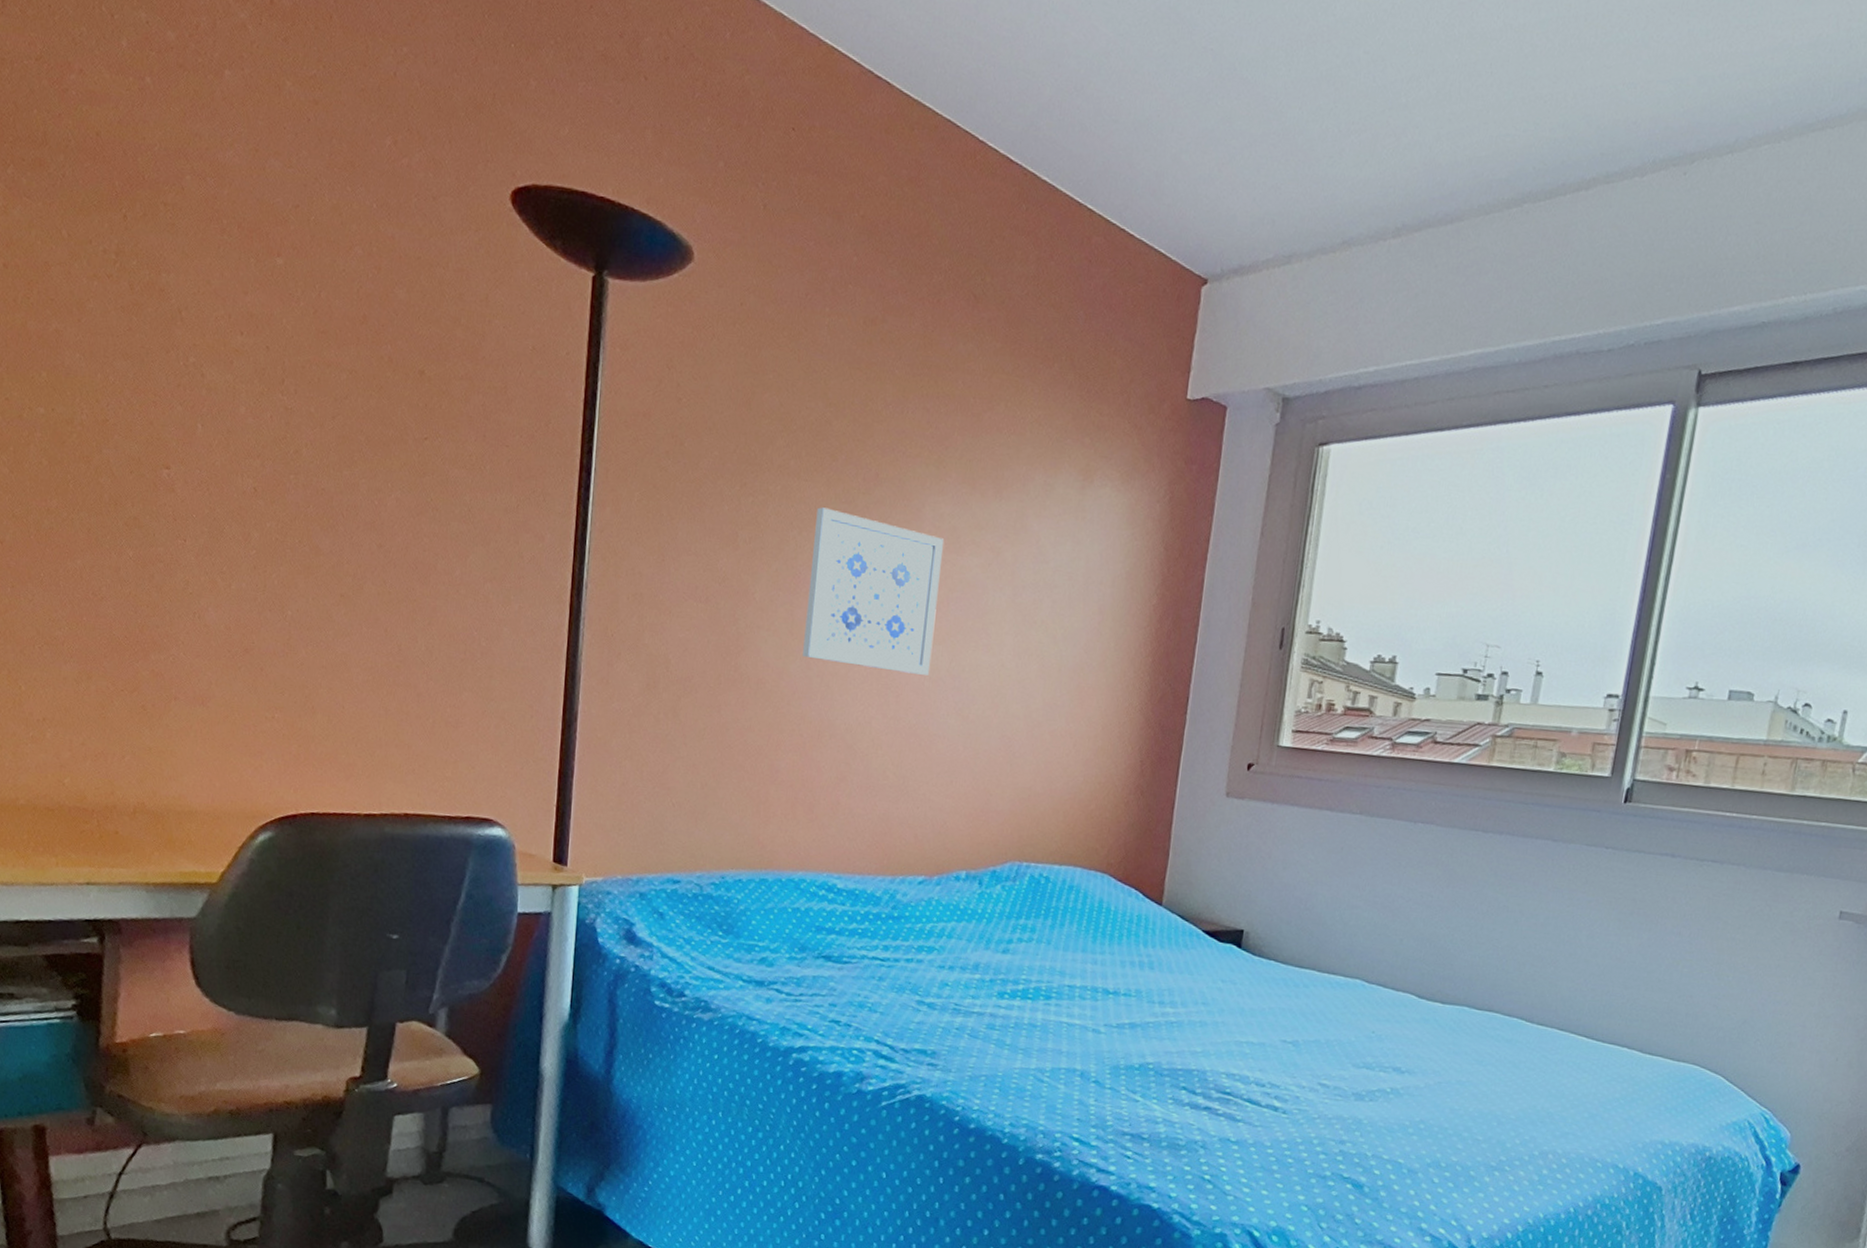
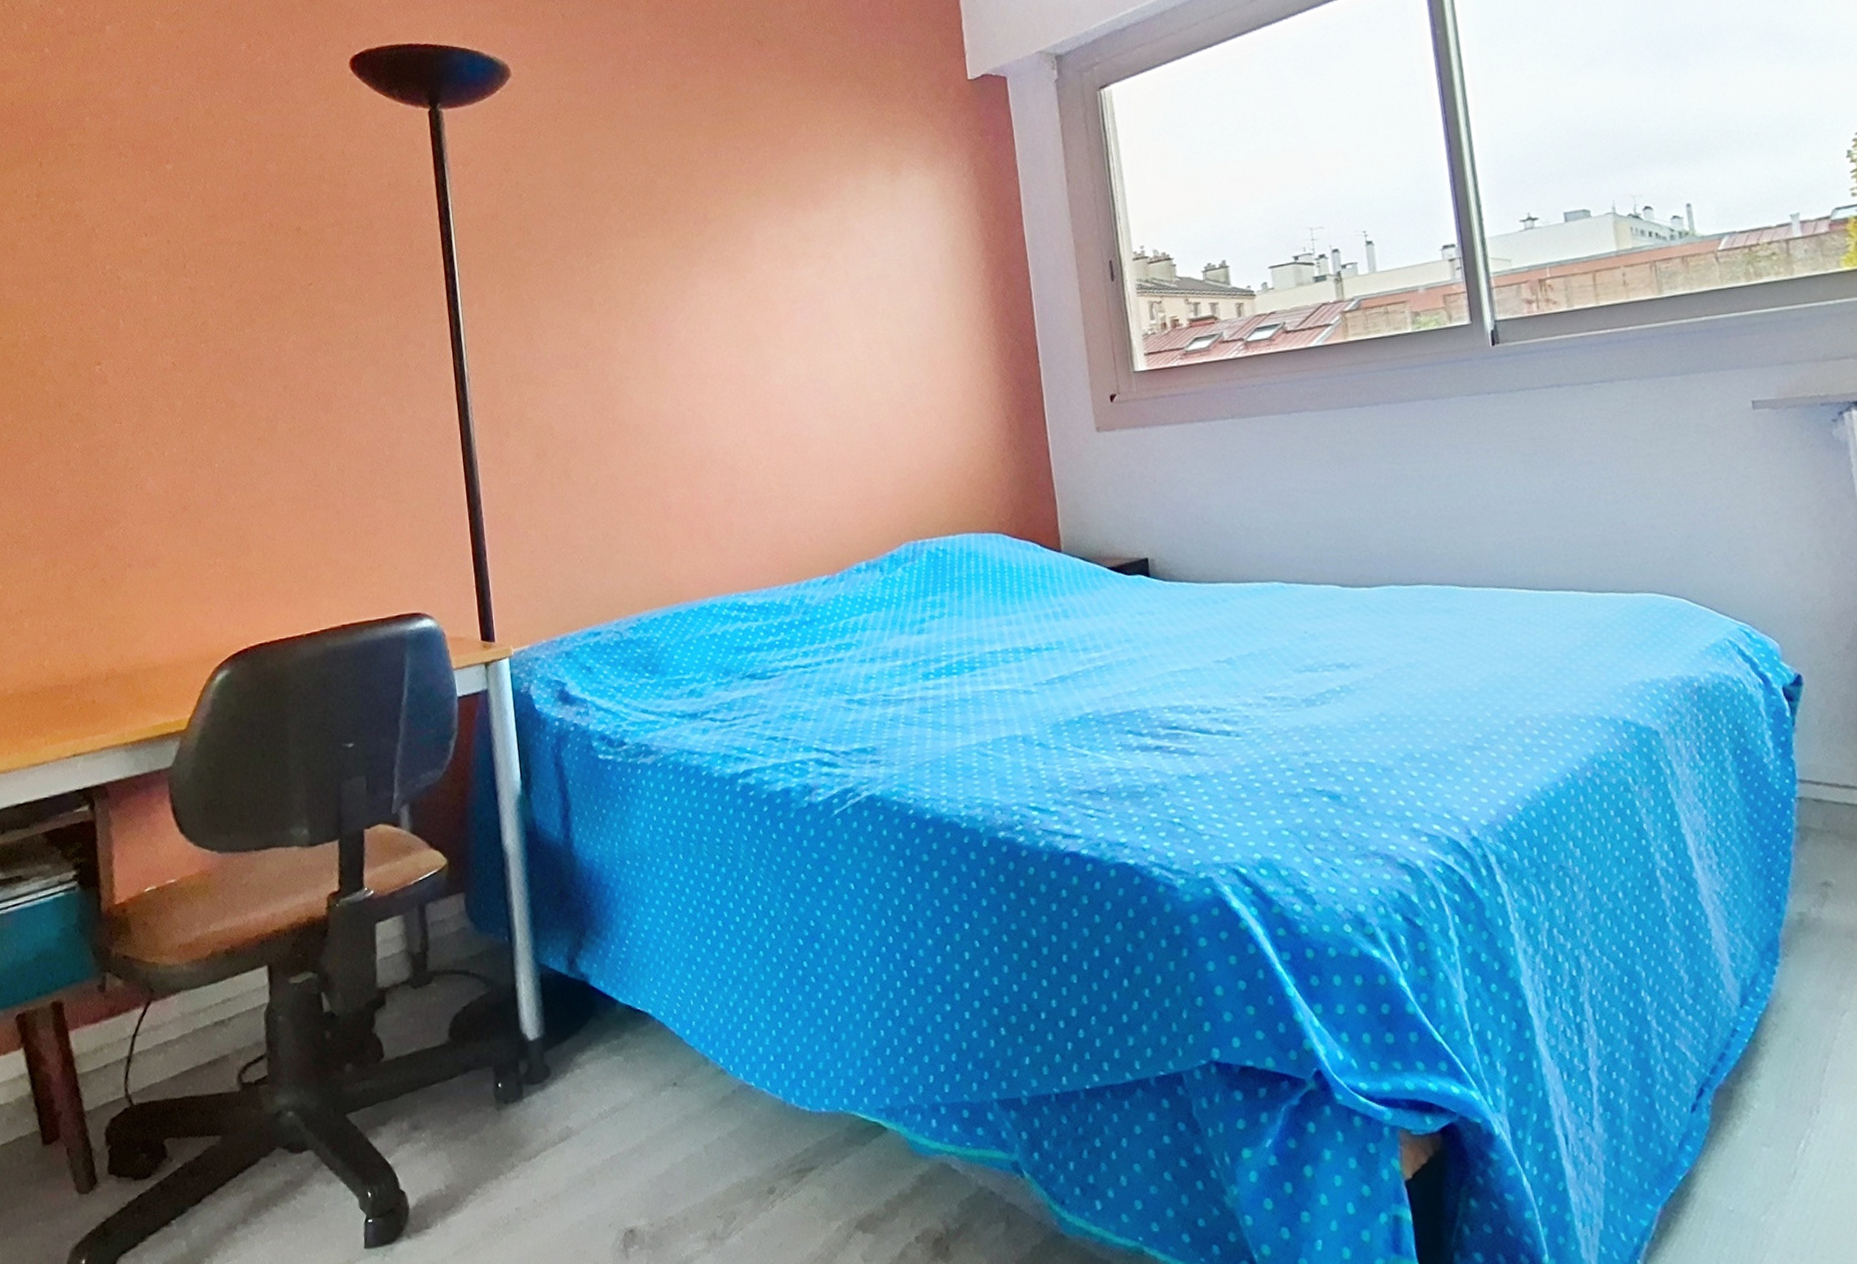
wall art: present [803,507,945,675] -> none [658,256,790,395]

